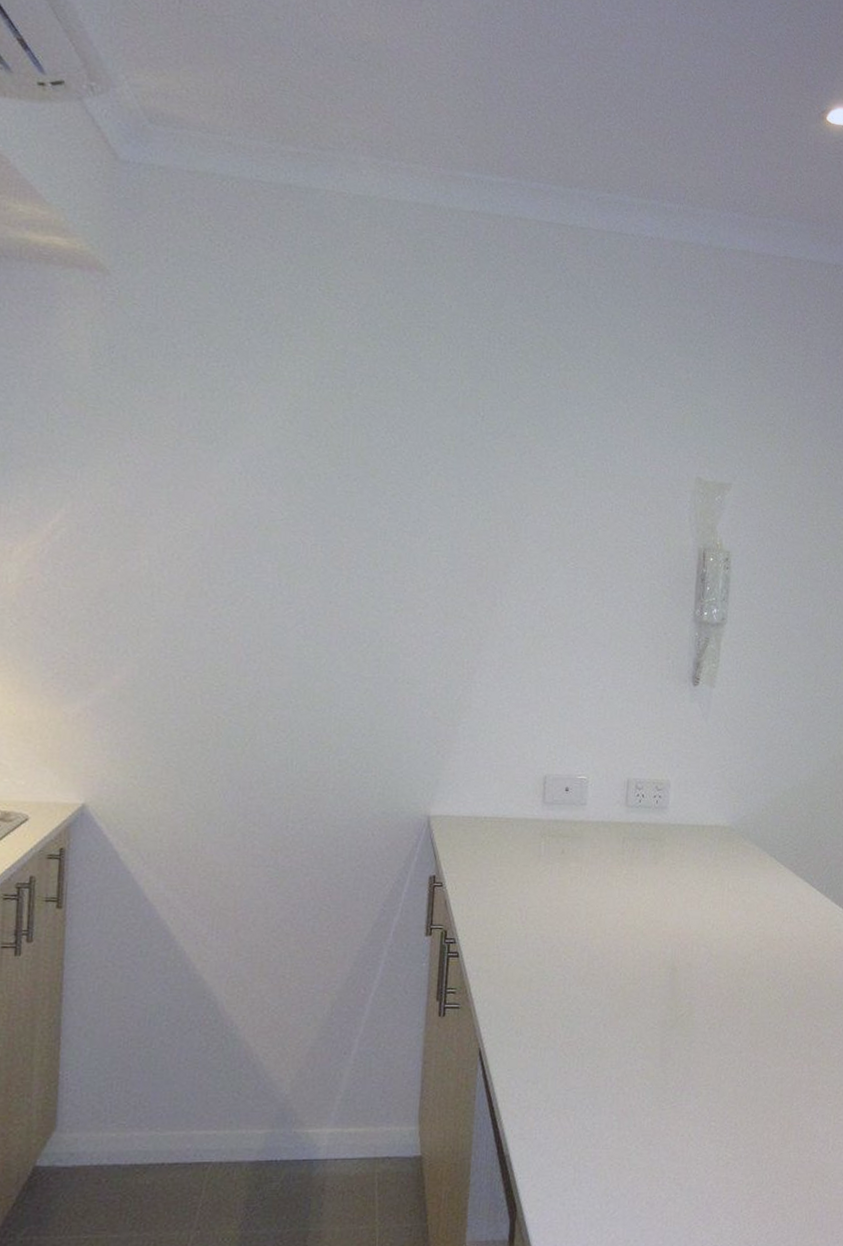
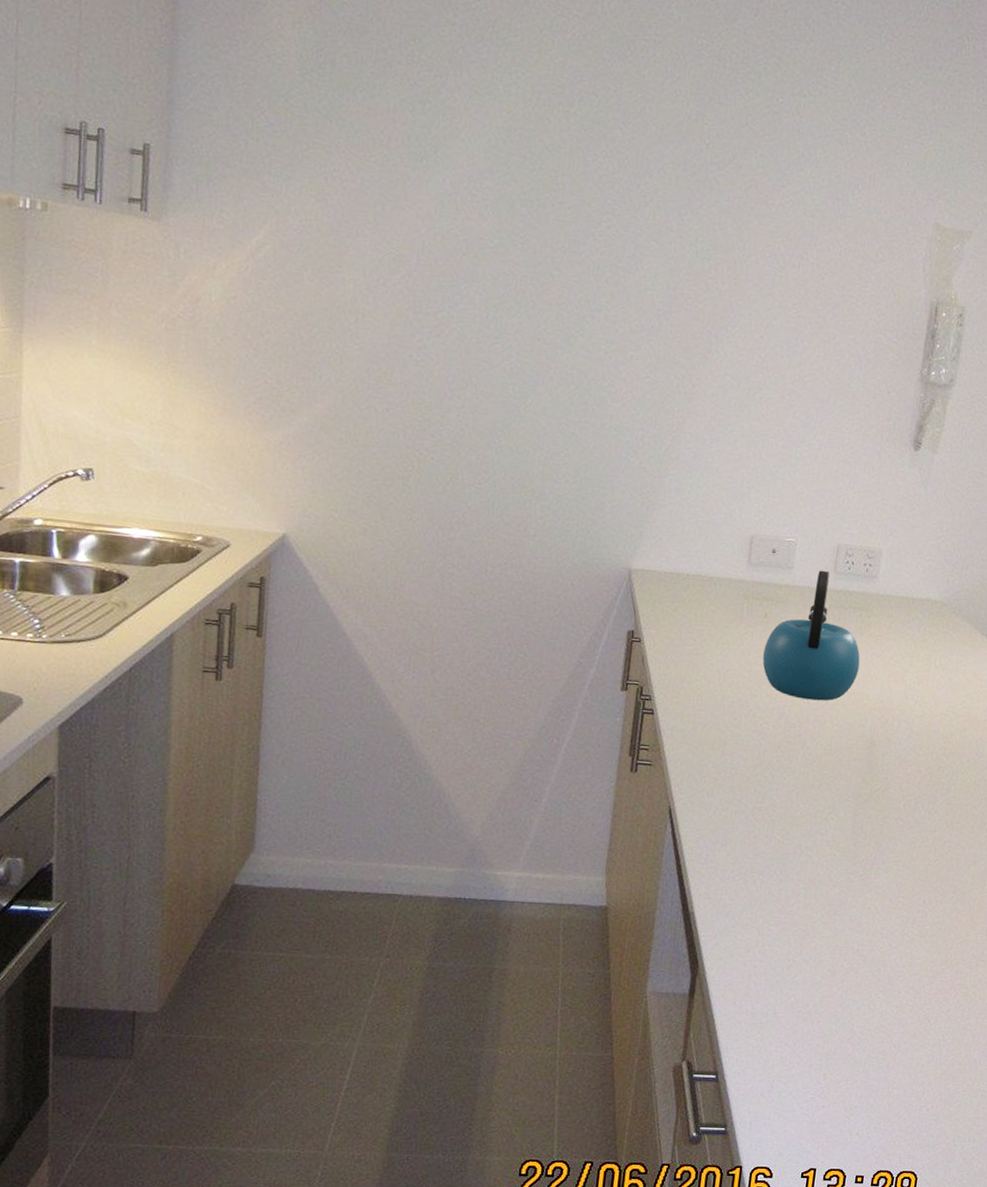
kettle: none [562,804,656,932] -> present [762,570,860,701]

